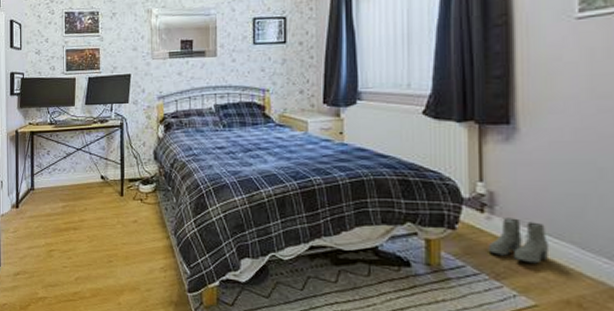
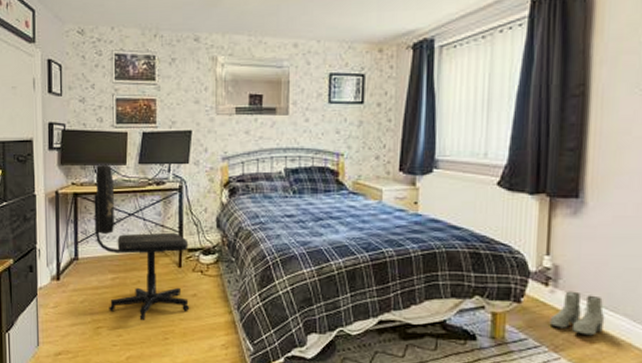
office chair: none [47,106,131,245] -> present [94,164,190,321]

